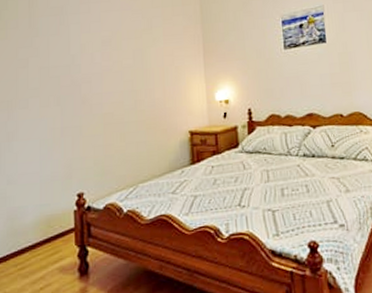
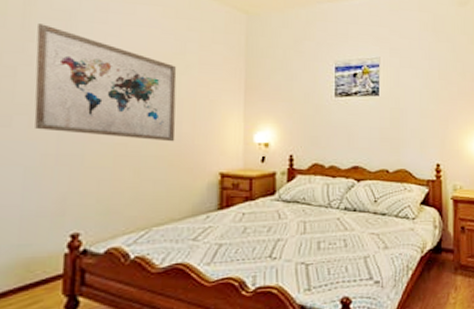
wall art: none [39,21,150,109] -> present [34,24,177,142]

